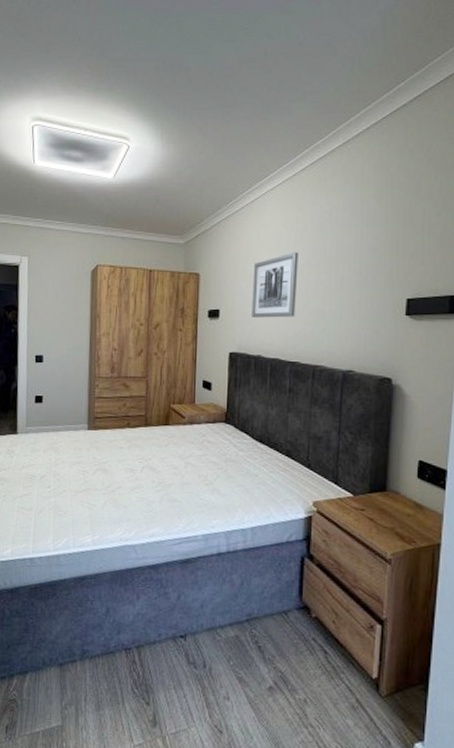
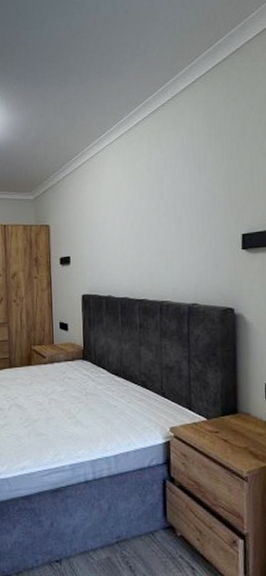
wall art: present [252,252,298,318] -> none [98,199,140,261]

